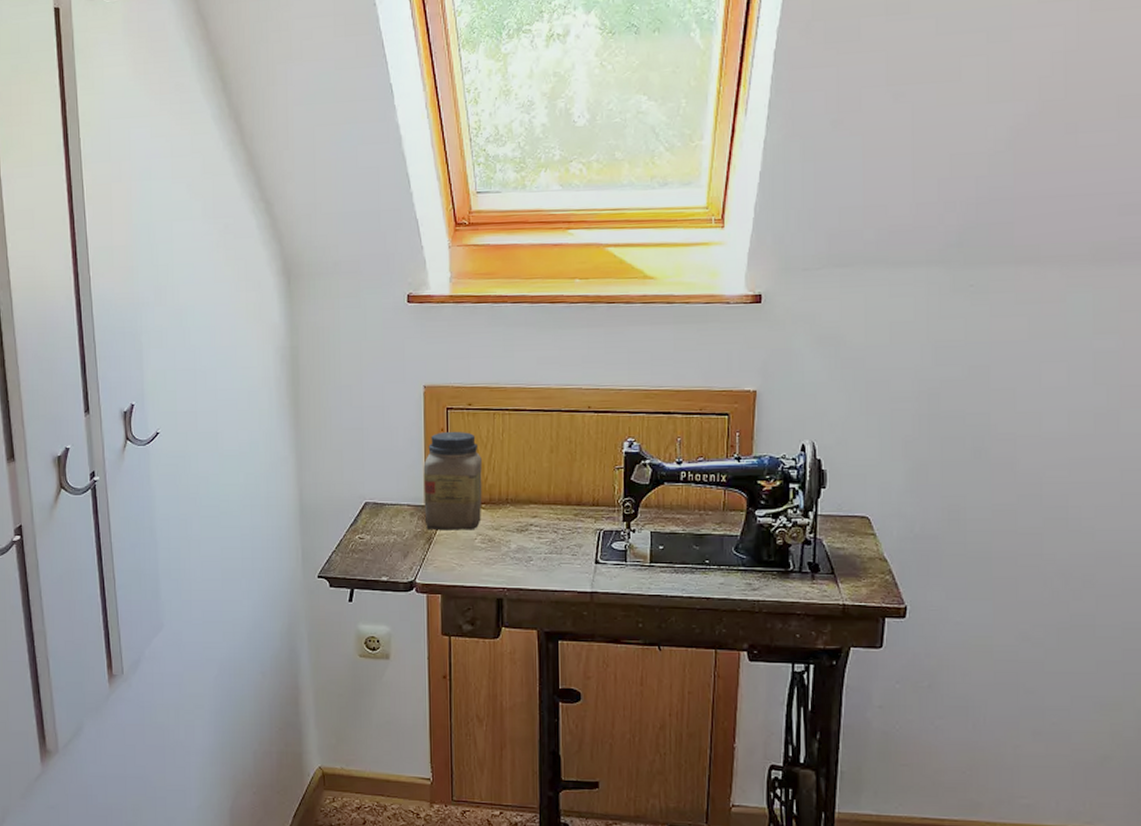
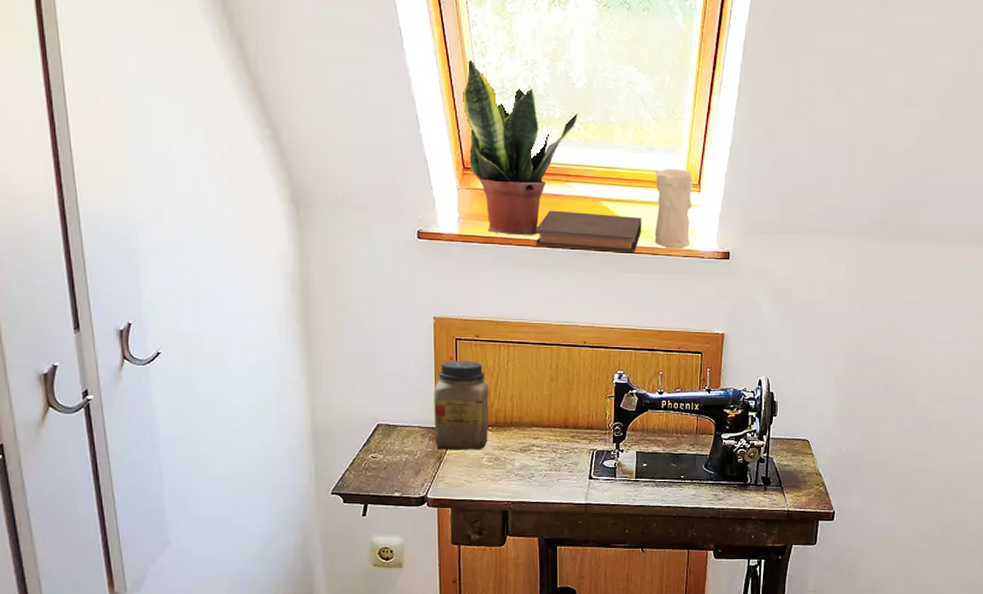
potted plant: none [455,107,581,292] -> present [463,57,579,236]
book: none [532,261,655,304] -> present [535,210,642,254]
candle: none [669,203,714,295] -> present [654,168,692,248]

